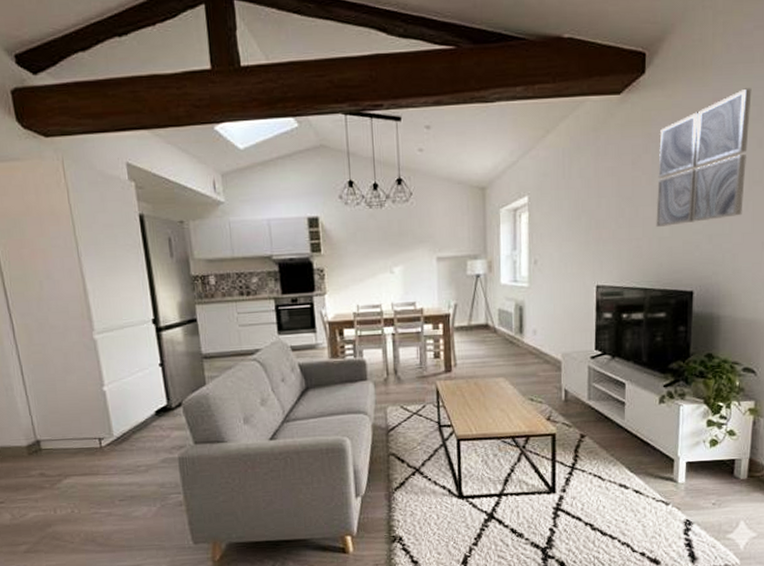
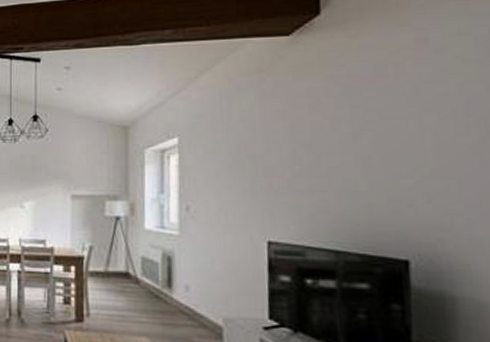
wall art: present [656,88,752,227] -> none [344,27,475,179]

